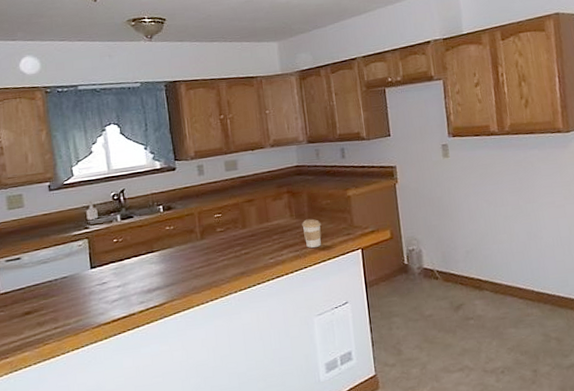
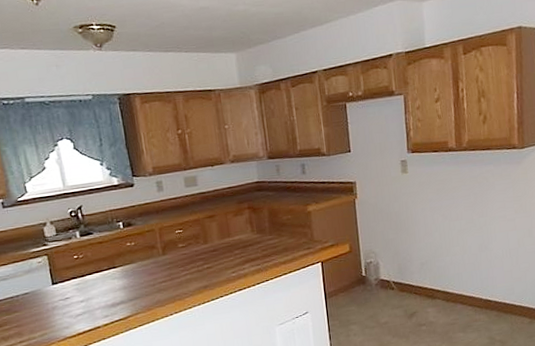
coffee cup: present [302,219,322,248] -> none [263,234,283,262]

